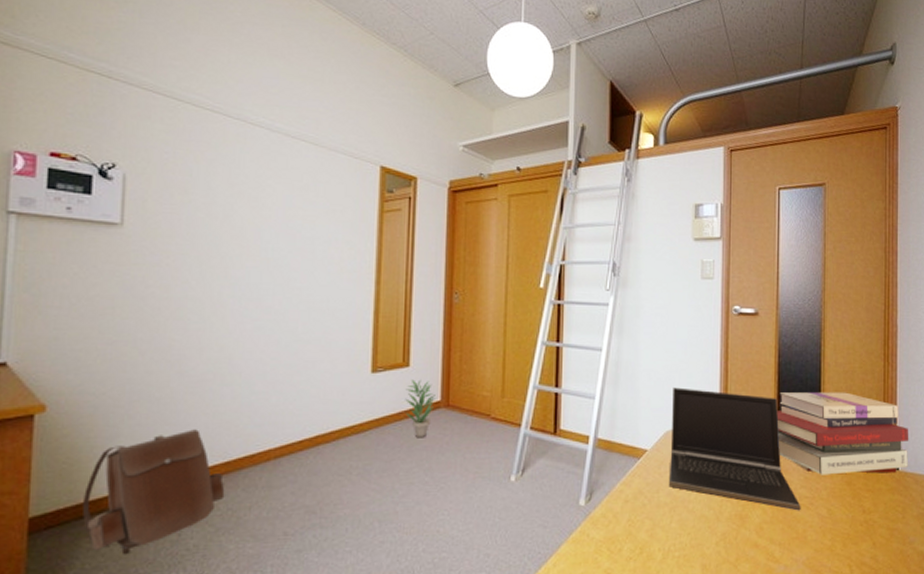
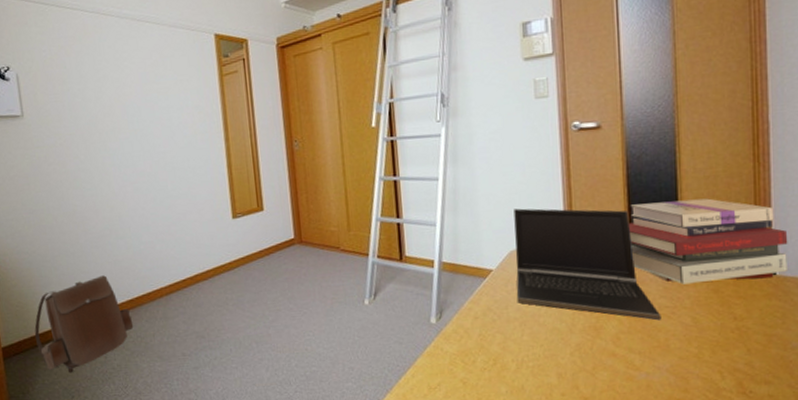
potted plant: present [405,379,435,438] -> none [263,221,289,272]

